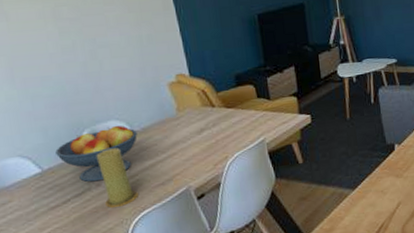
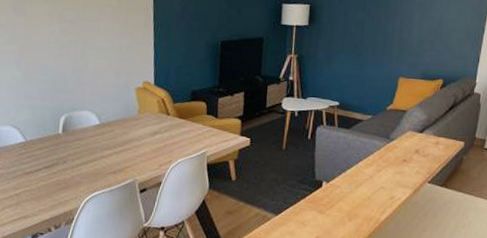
fruit bowl: present [55,125,137,182] -> none [38,115,103,159]
candle: present [96,148,138,208] -> none [66,134,94,184]

